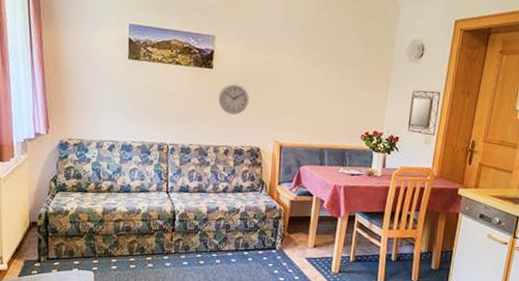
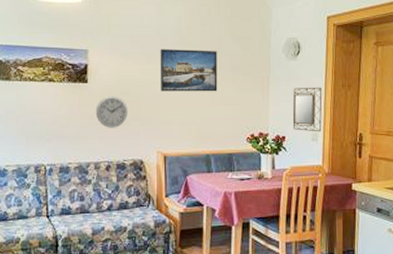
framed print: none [282,41,341,88] -> present [160,49,218,92]

